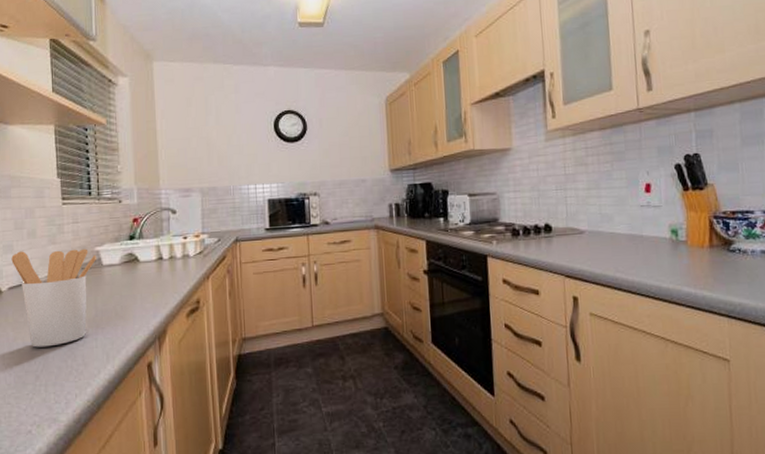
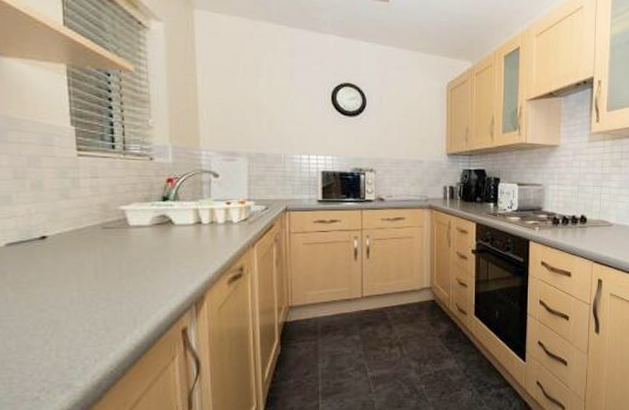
utensil holder: present [11,248,97,348] -> none [9,204,123,310]

